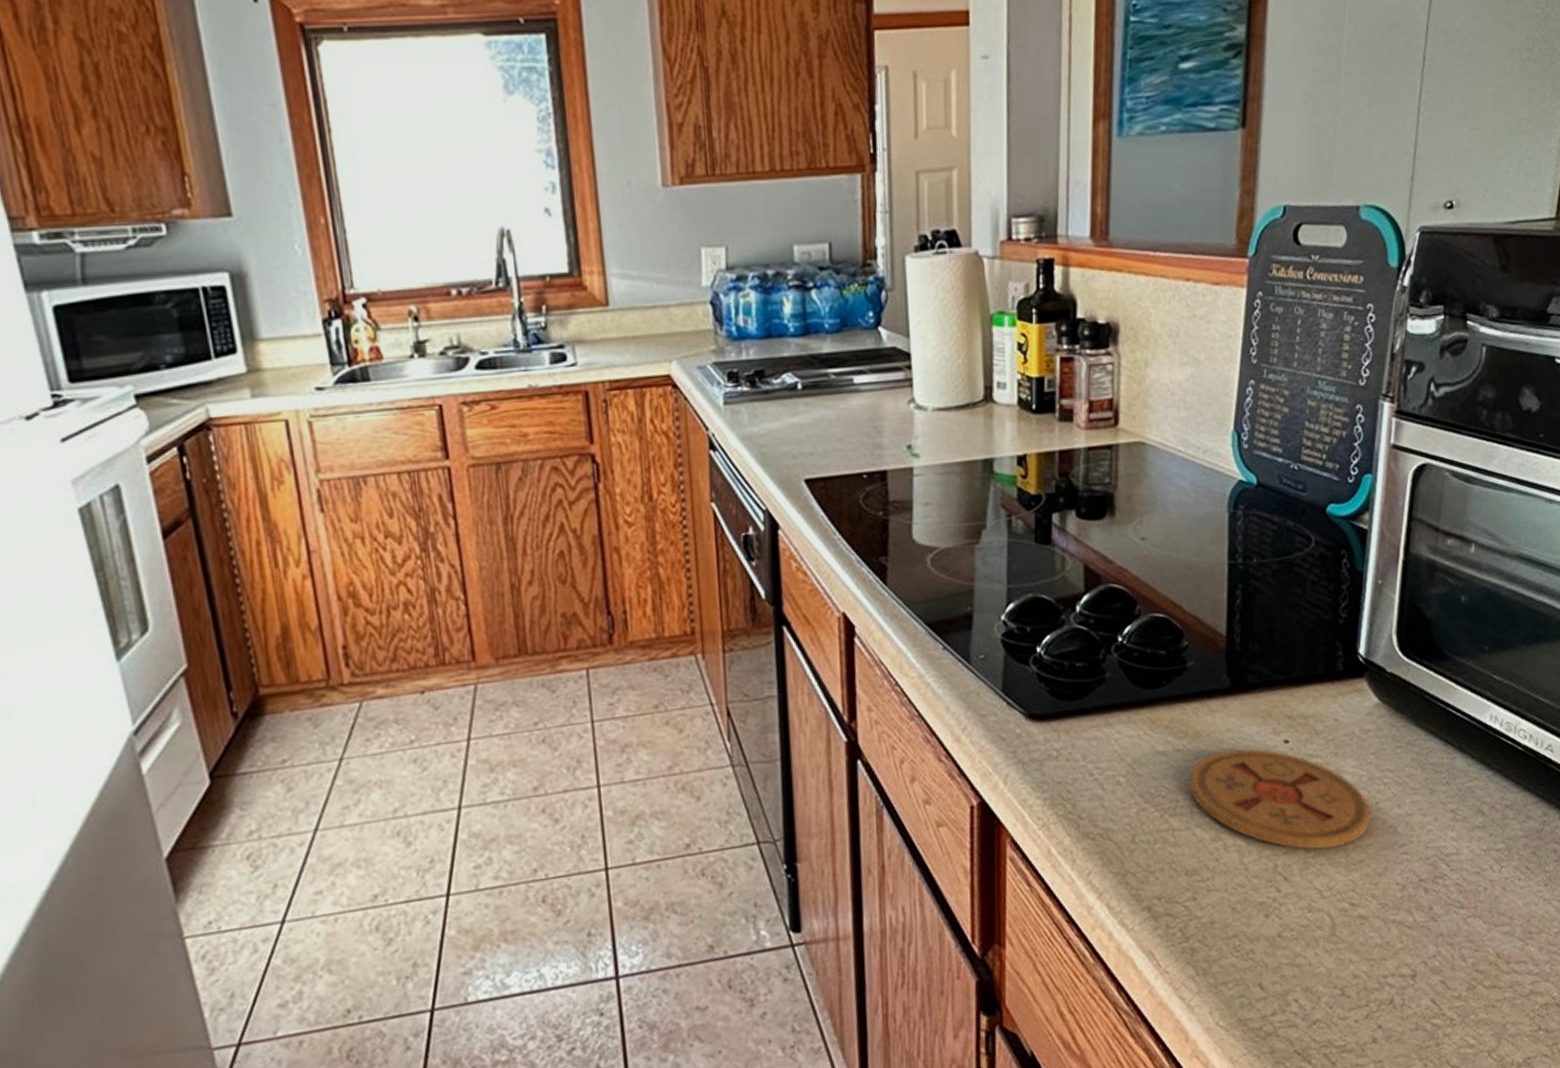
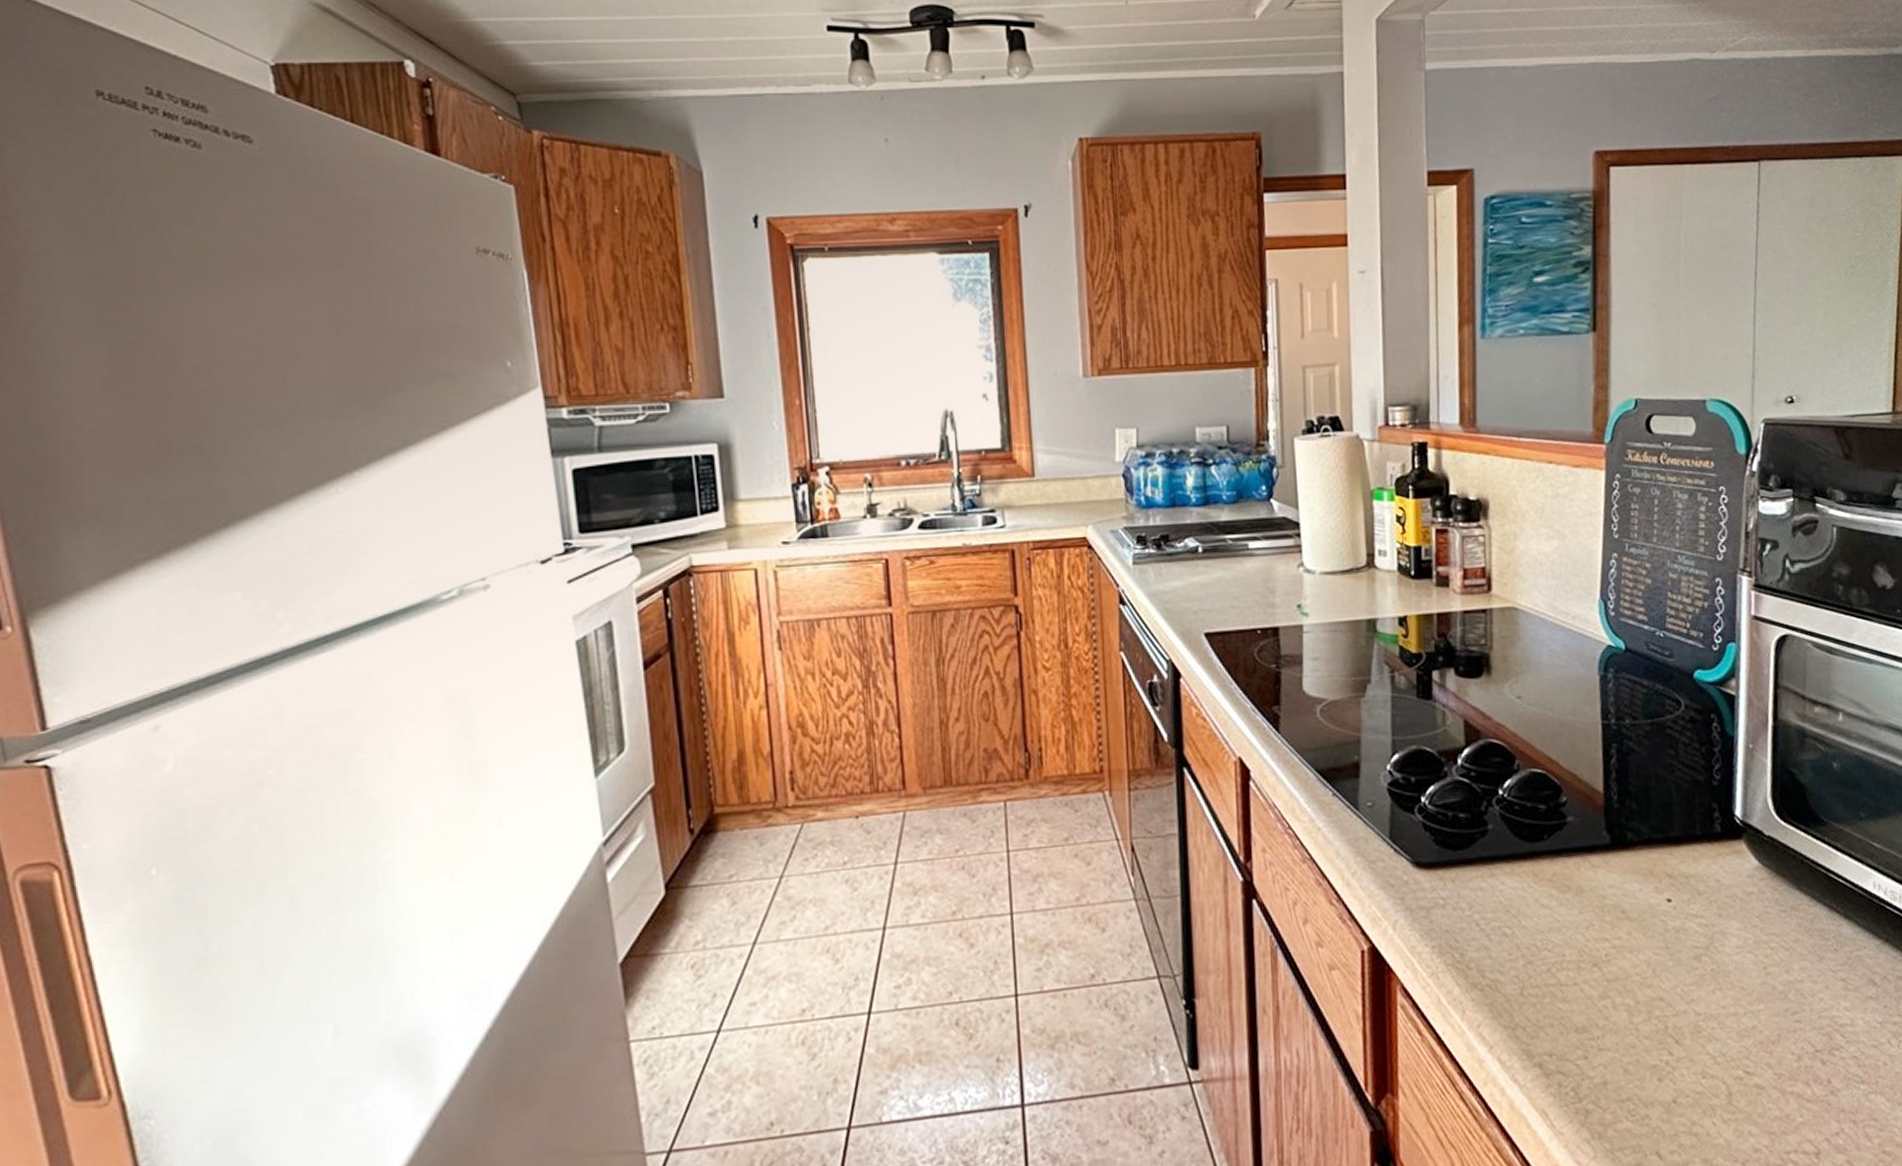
coaster: present [1189,748,1371,850] -> none [1575,906,1760,1013]

